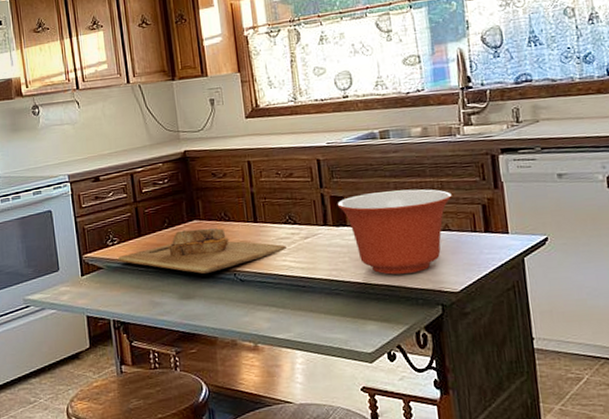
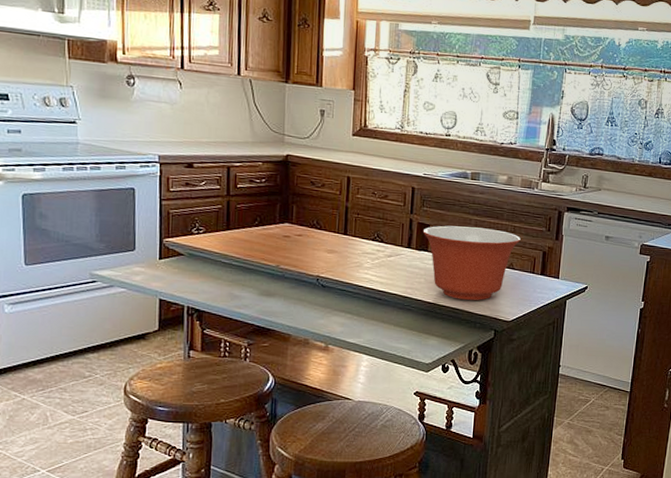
cutting board: present [118,228,286,274] -> none [202,230,370,275]

